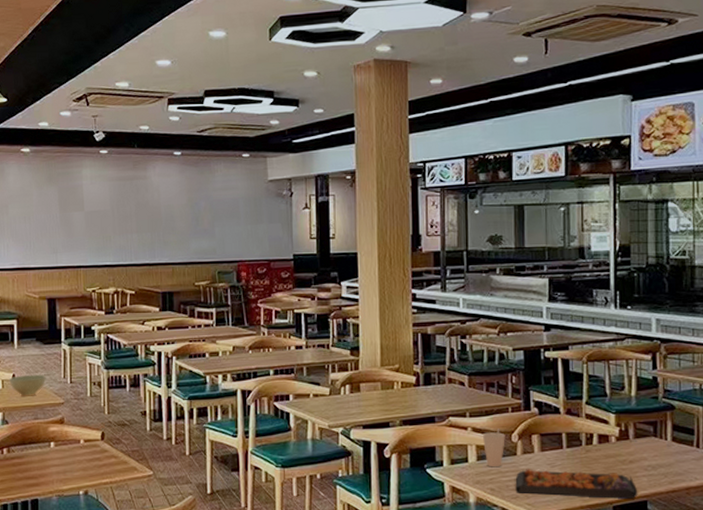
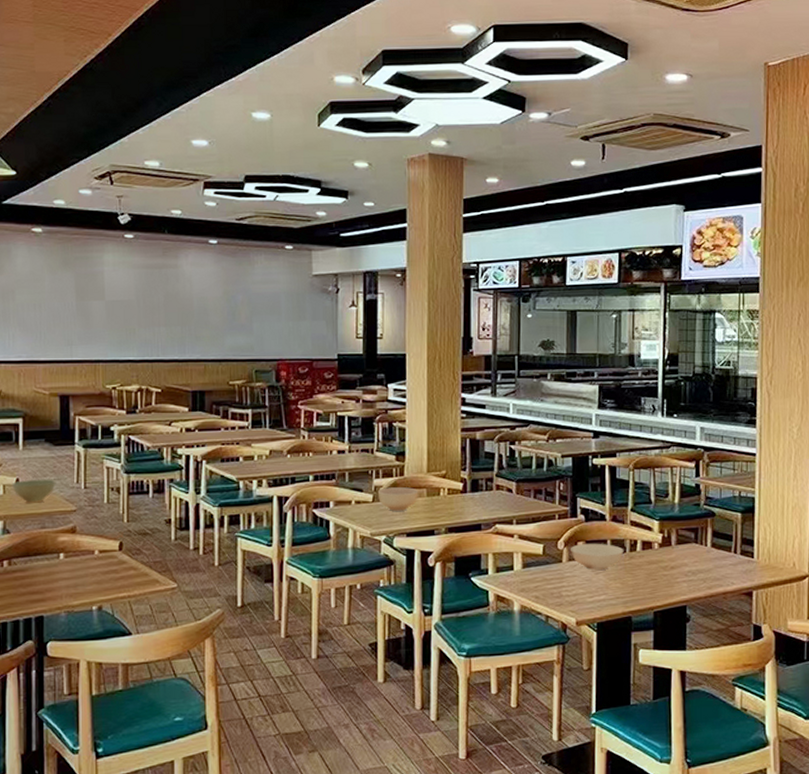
bowl: none [334,381,373,404] -> present [377,487,418,511]
cup: present [483,429,505,468] -> none [529,536,551,575]
food tray: present [515,469,638,499] -> none [560,576,678,604]
bowl: none [525,437,580,464] -> present [571,544,624,571]

